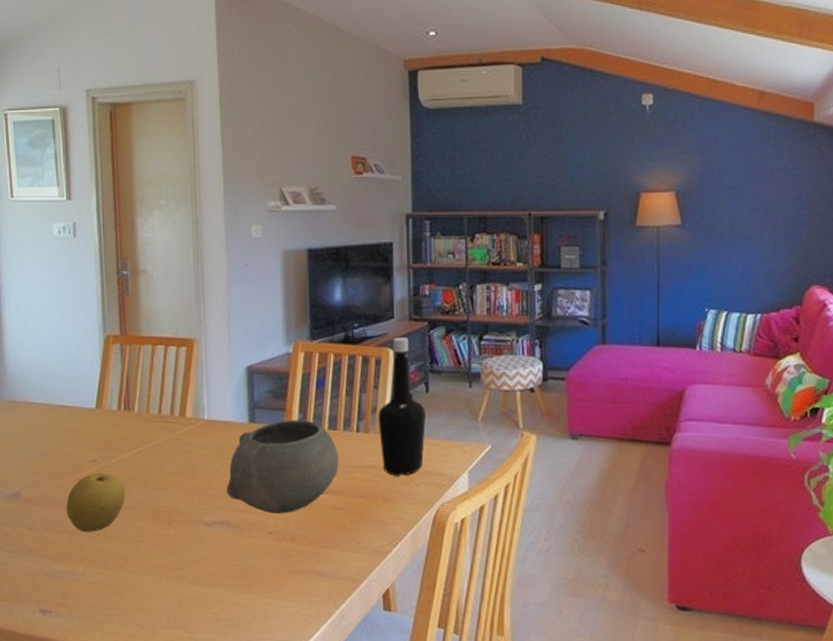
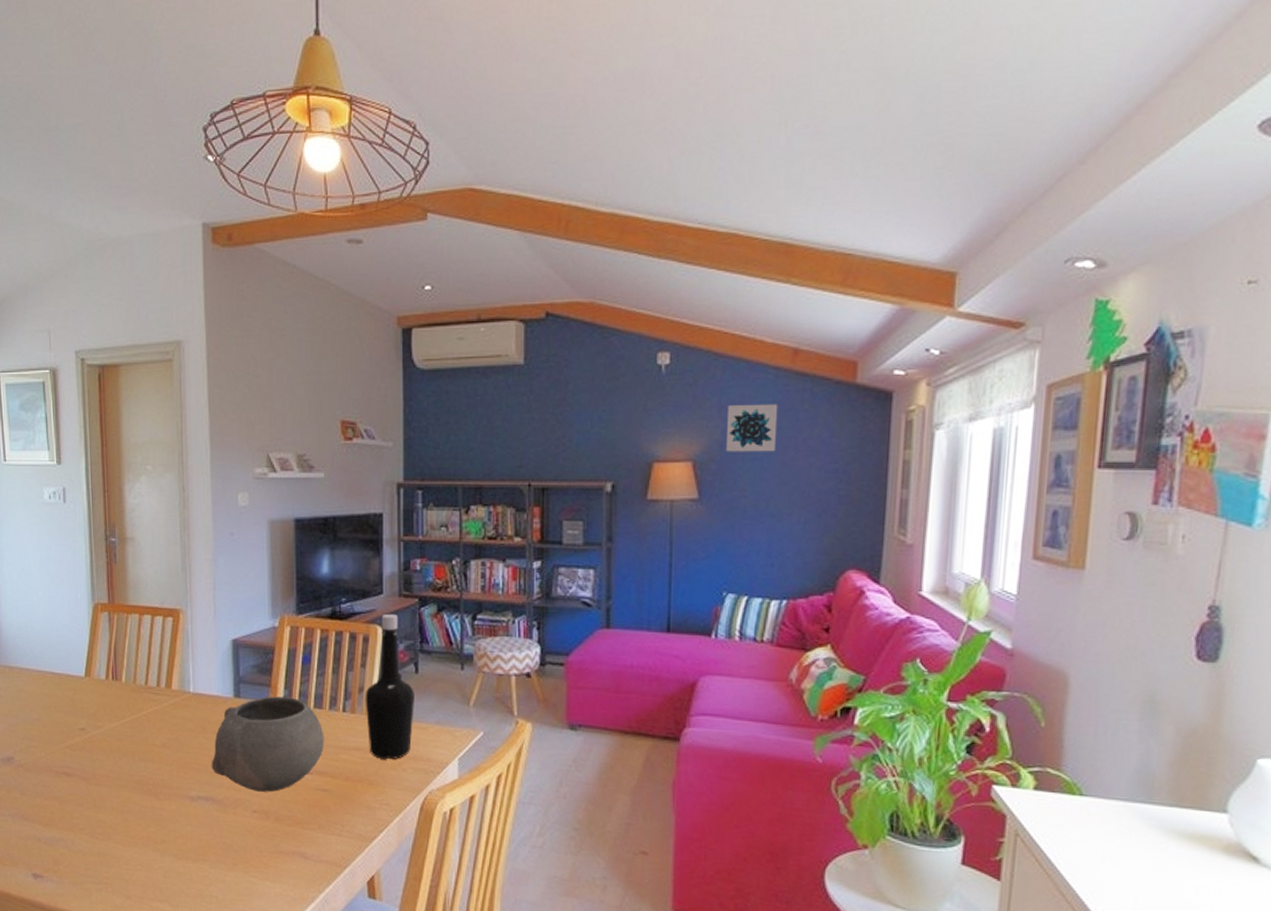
fruit: present [66,473,126,532] -> none [57,741,114,800]
wall art: none [703,139,748,183] -> present [725,404,778,452]

